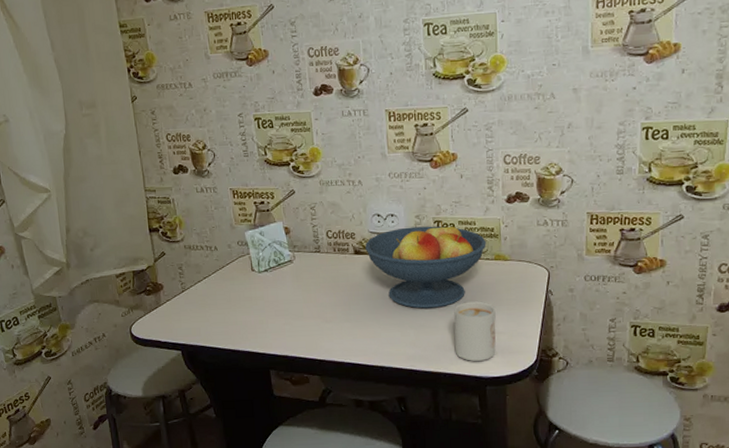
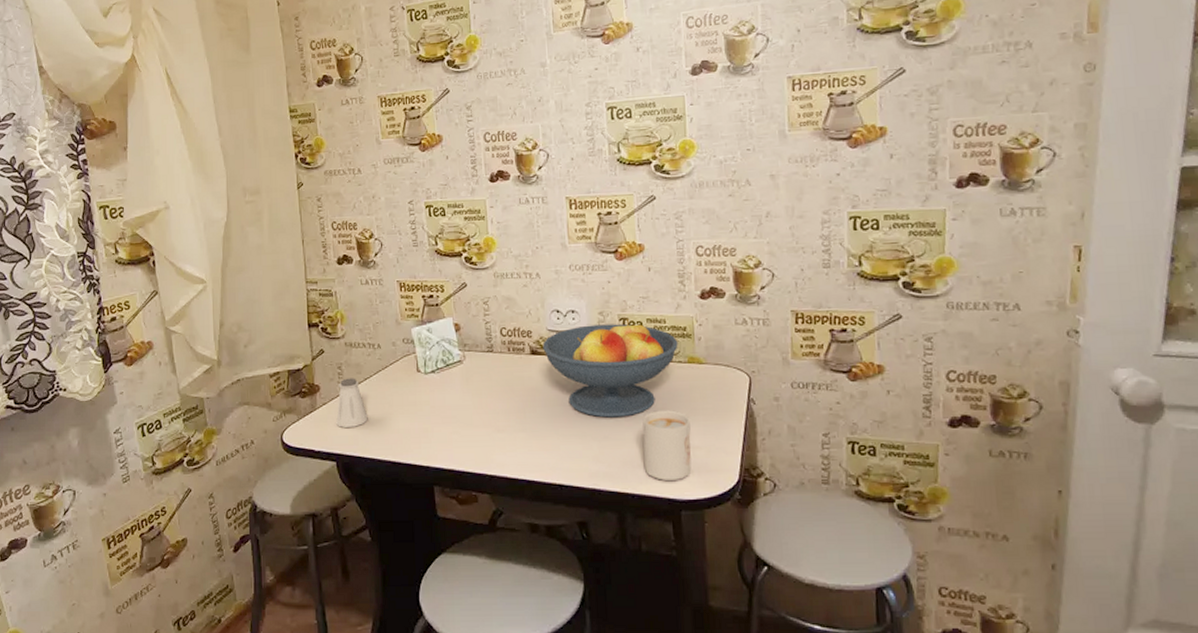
saltshaker: none [179,277,209,321] -> present [336,378,368,428]

